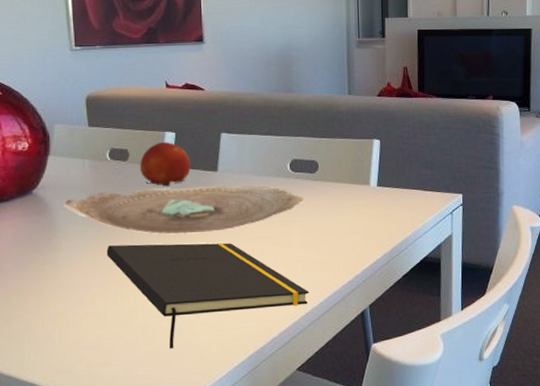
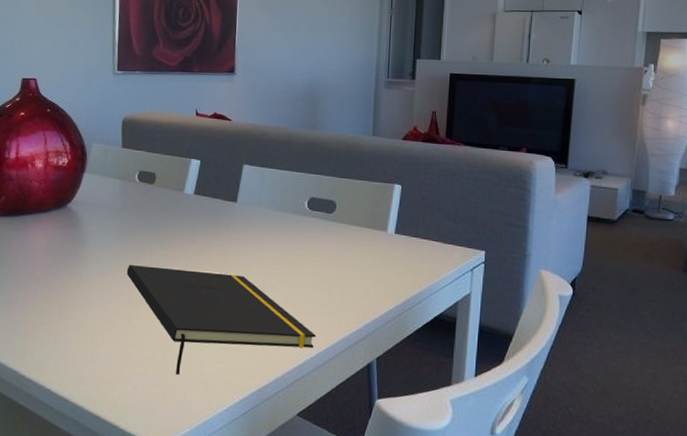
decorative bowl: present [63,185,306,234] -> none [93,212,321,263]
fruit: present [140,141,191,186] -> none [165,168,212,212]

